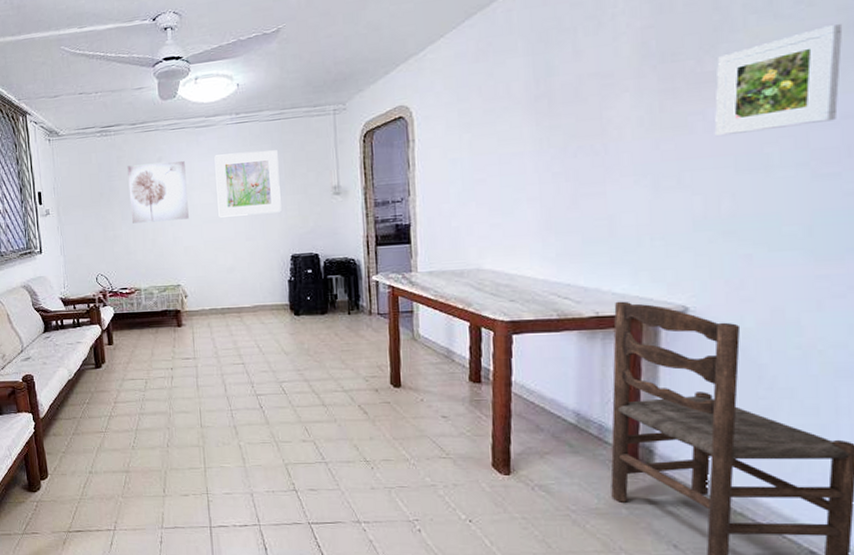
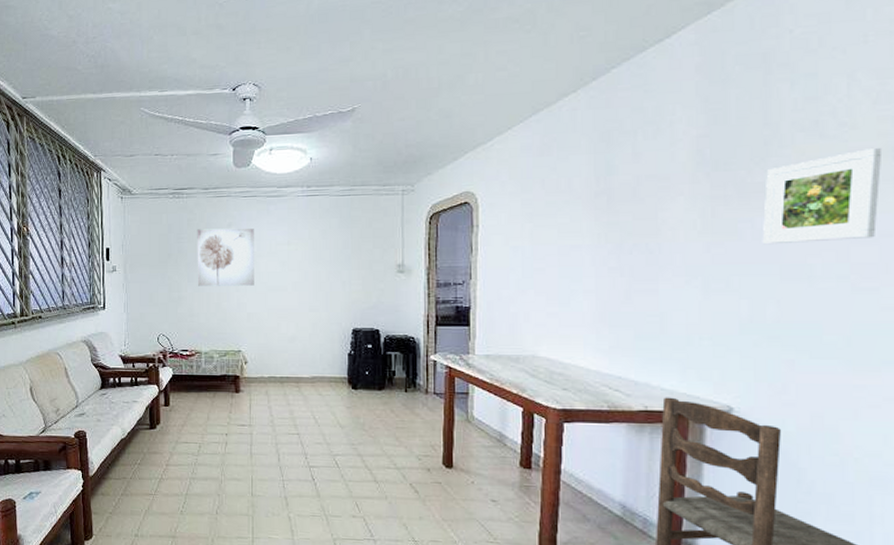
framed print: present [214,150,282,218] -> none [283,224,346,287]

